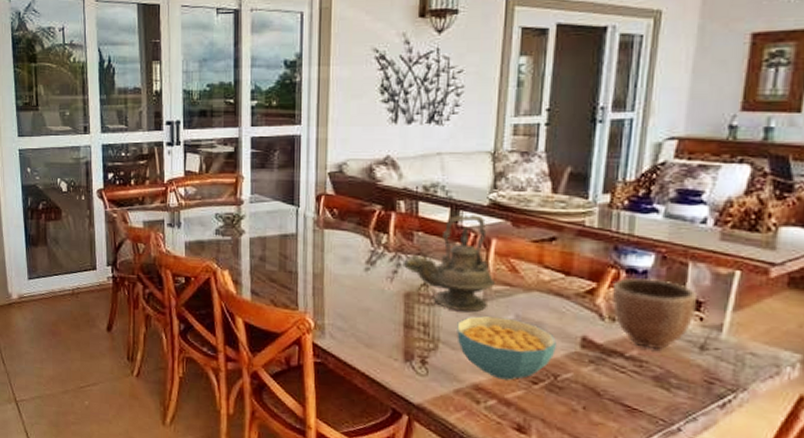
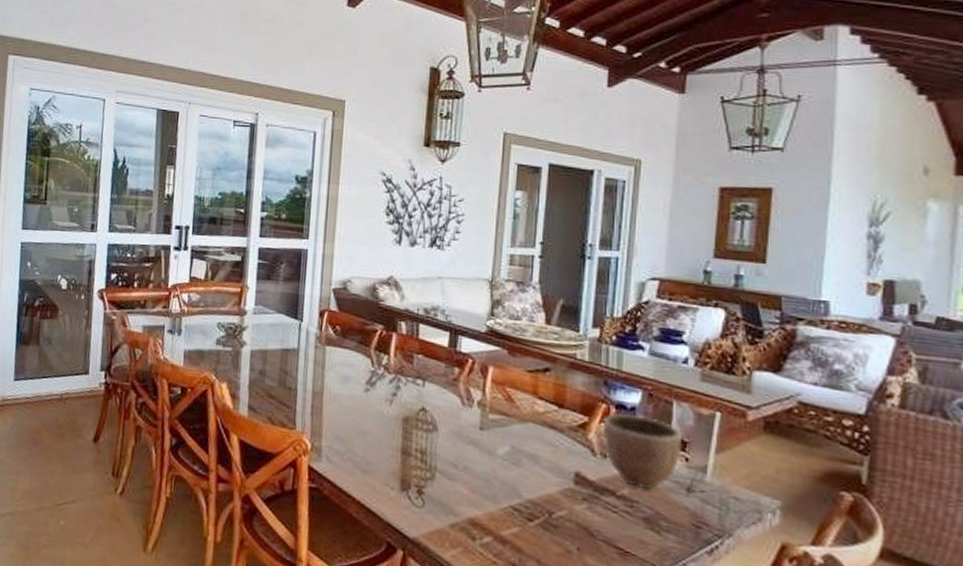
teapot: present [402,214,495,312] -> none [402,340,491,441]
cereal bowl: present [457,316,556,380] -> none [454,445,550,516]

